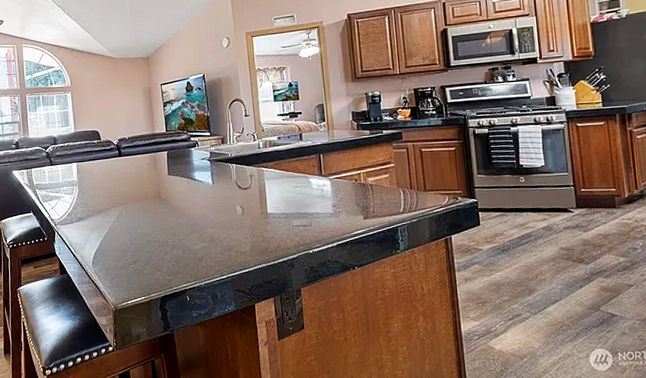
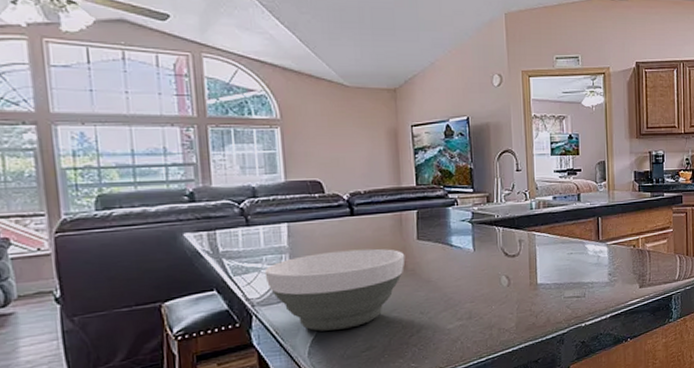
bowl: none [62,182,160,246] -> present [264,248,405,331]

